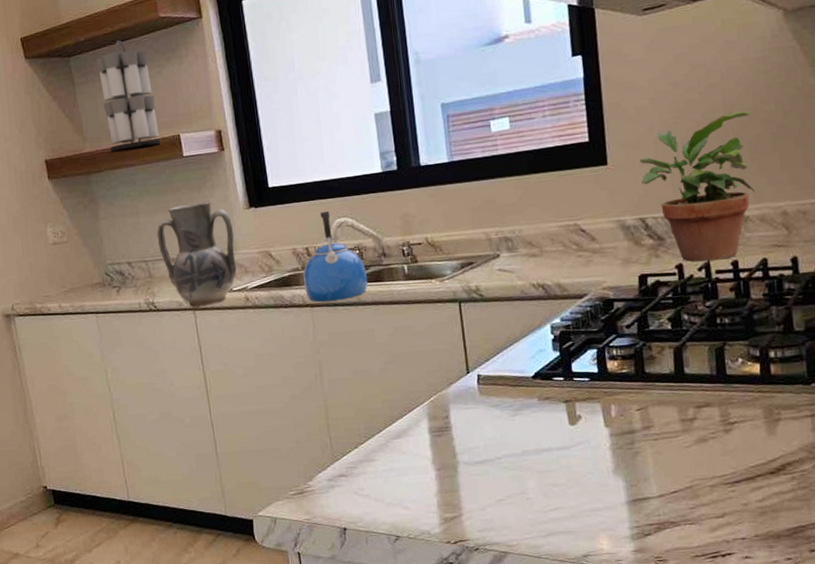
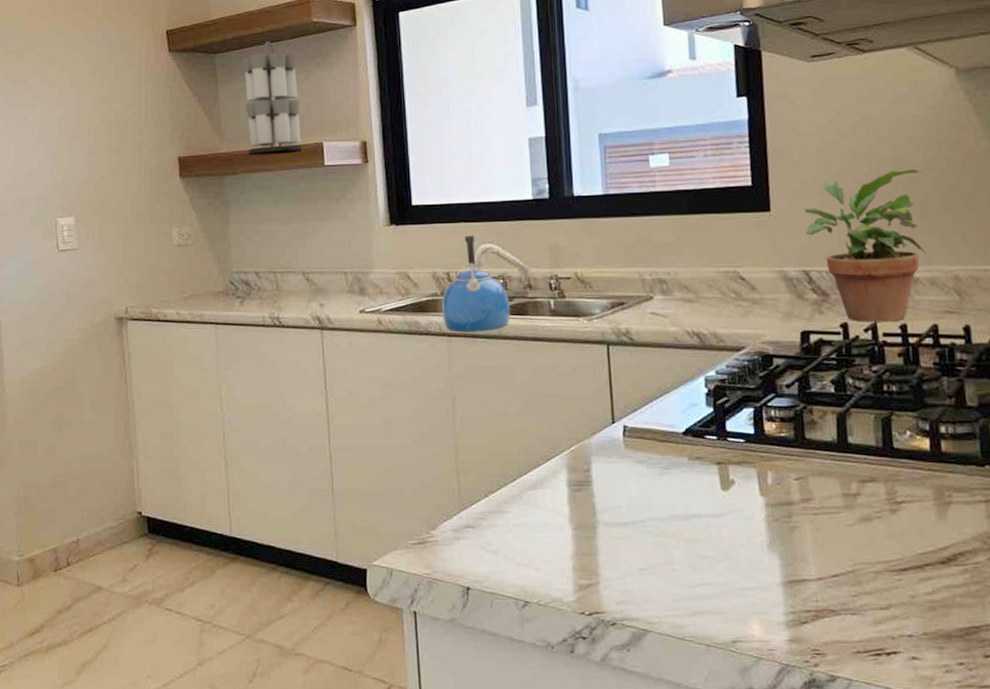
ceramic jug: present [156,201,237,308] -> none [289,213,371,327]

